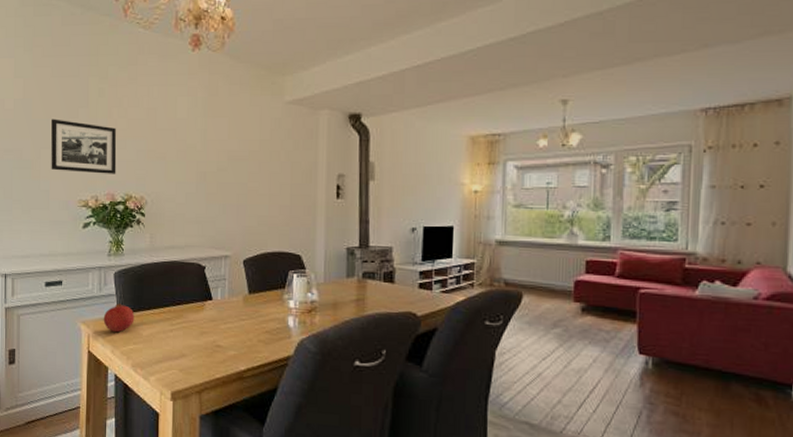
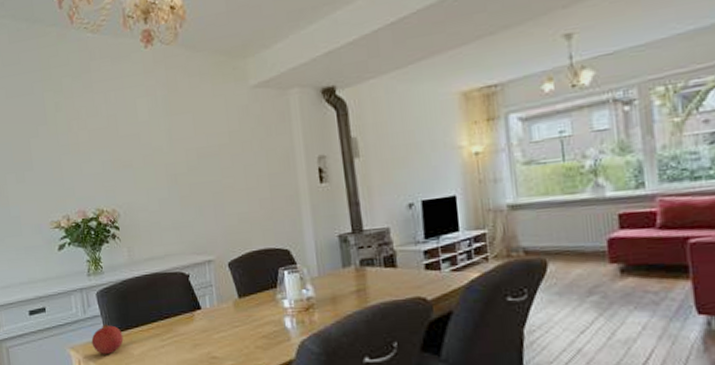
picture frame: present [50,119,117,174] -> none [12,141,85,195]

